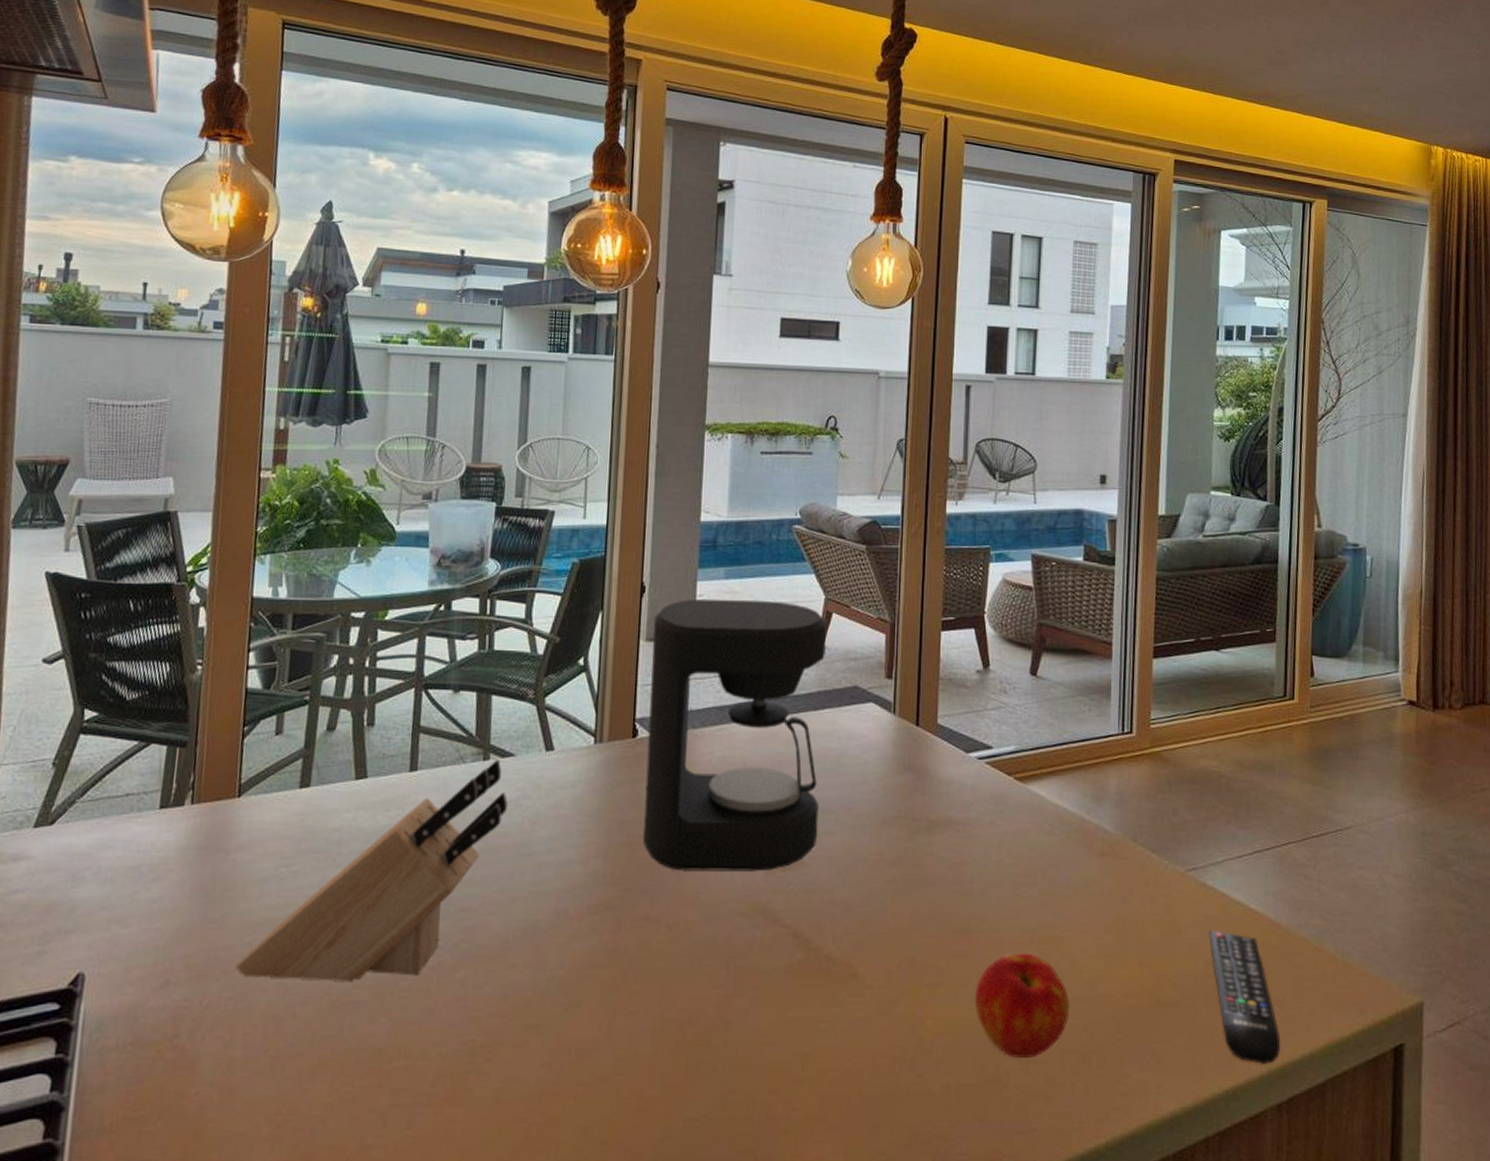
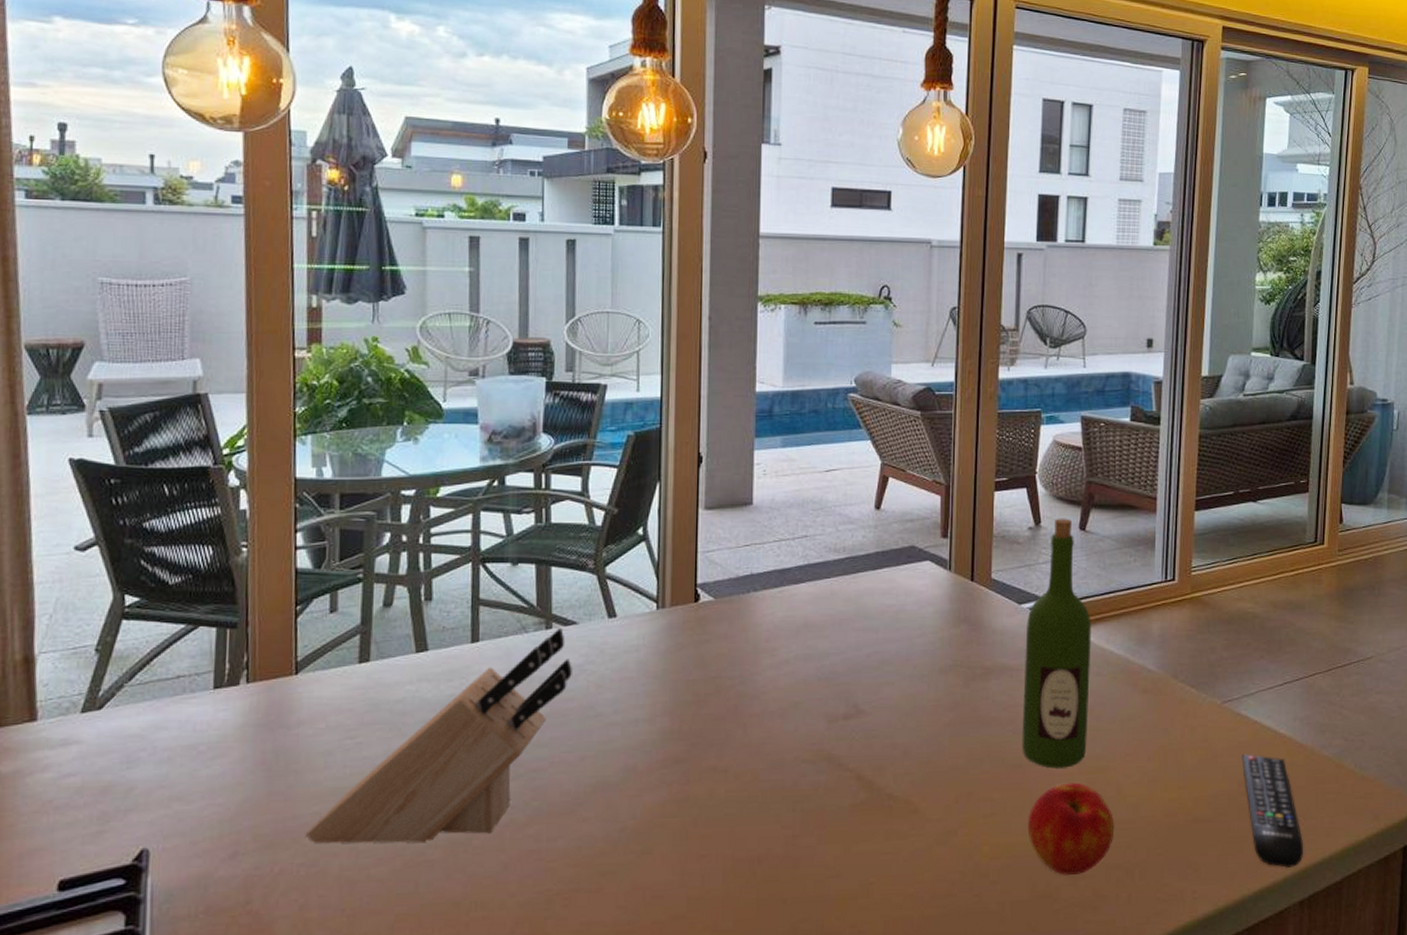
coffee maker: present [643,598,828,871] -> none [708,467,884,725]
wine bottle: none [969,661,1043,936] -> present [1022,518,1092,769]

